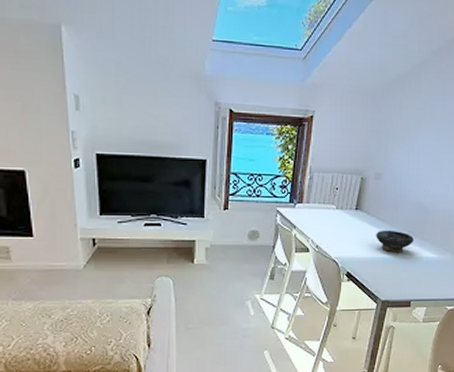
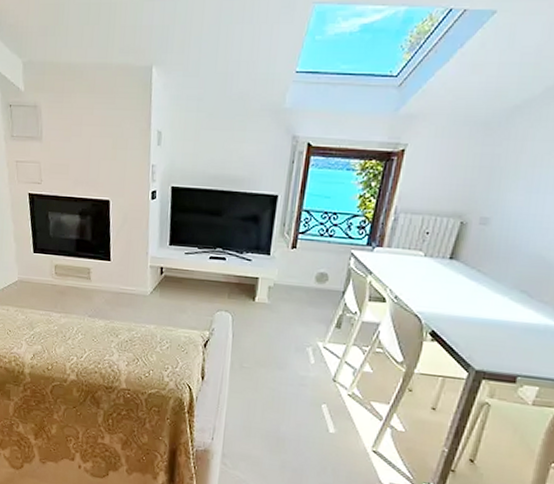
bowl: present [376,230,414,253] -> none [474,285,528,316]

